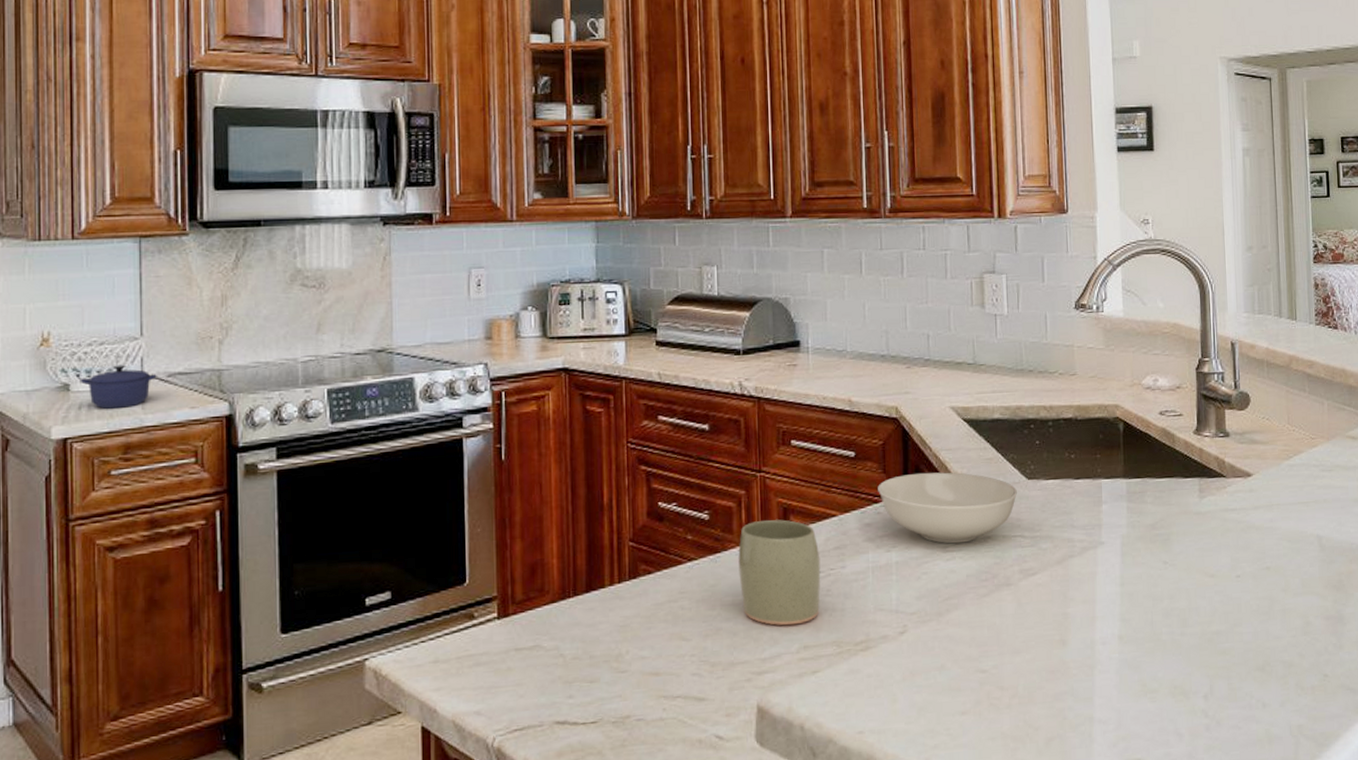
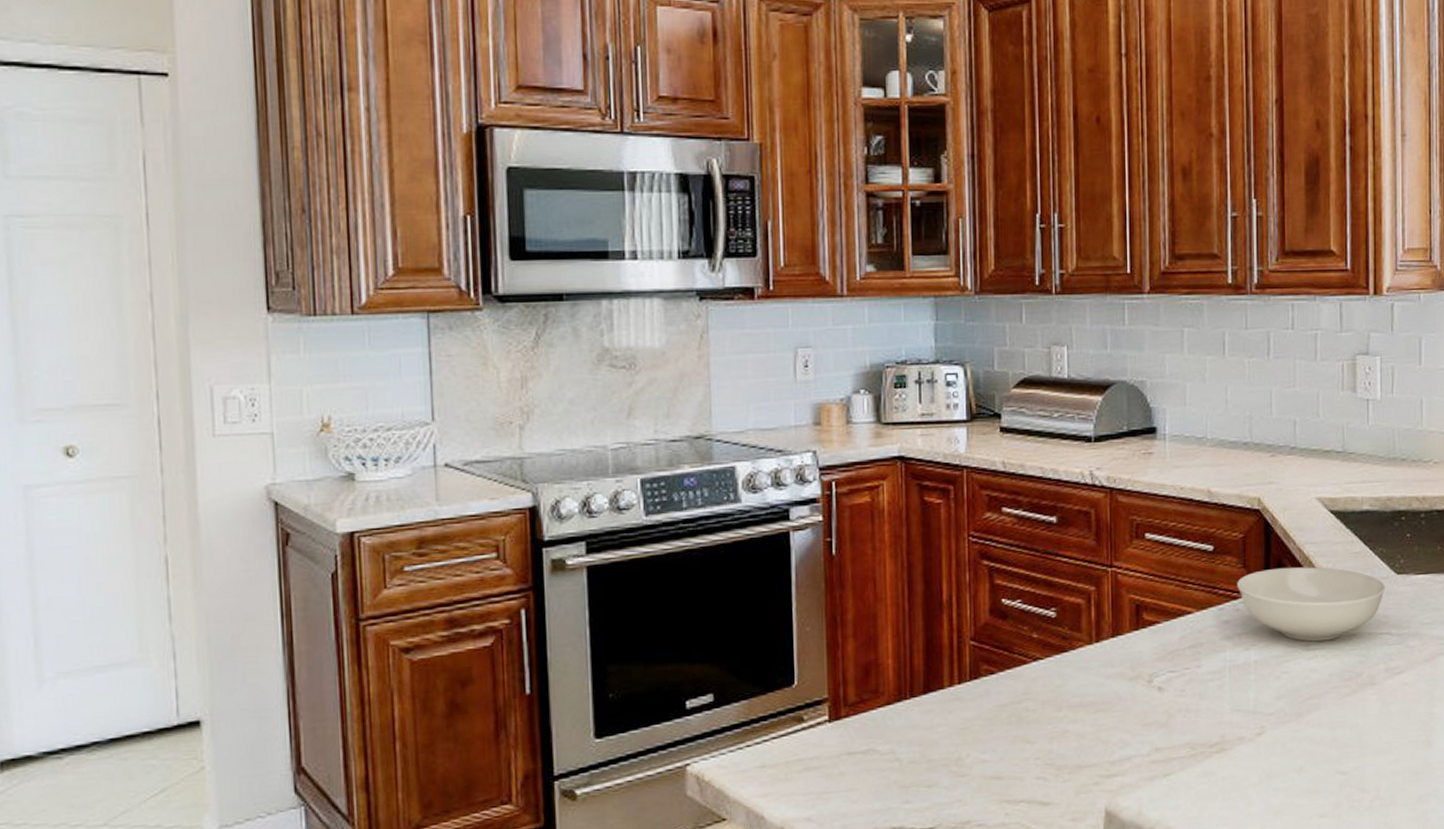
cooking pot: present [80,364,157,409] -> none [366,452,452,500]
mug: present [738,519,821,626] -> none [1087,617,1175,728]

